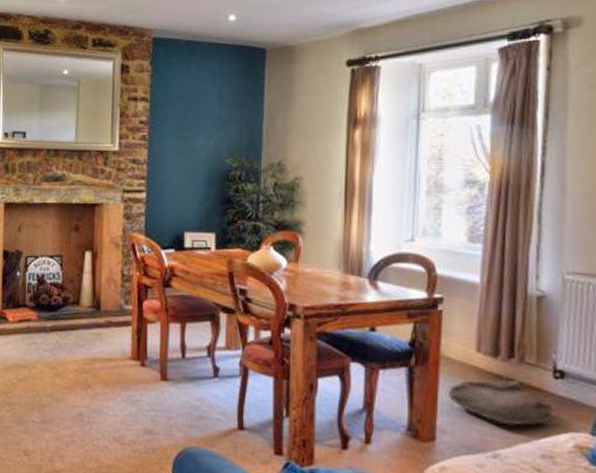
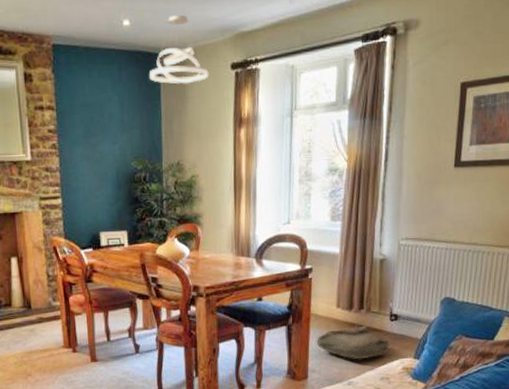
pendant light: none [253,10,321,80] -> present [149,14,209,84]

